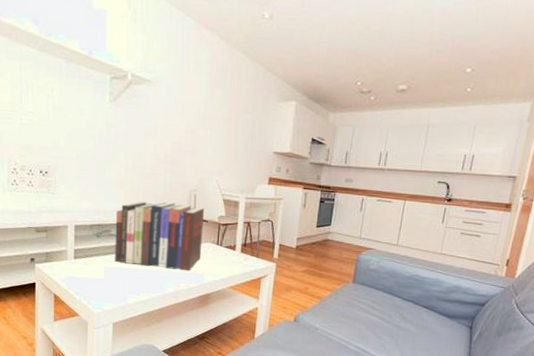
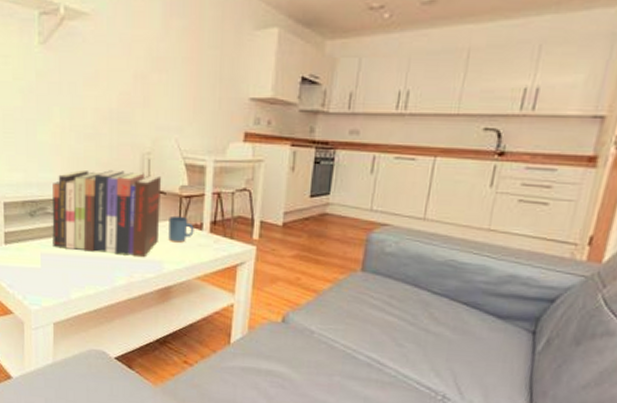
mug: none [209,239,229,260] -> present [168,215,194,243]

